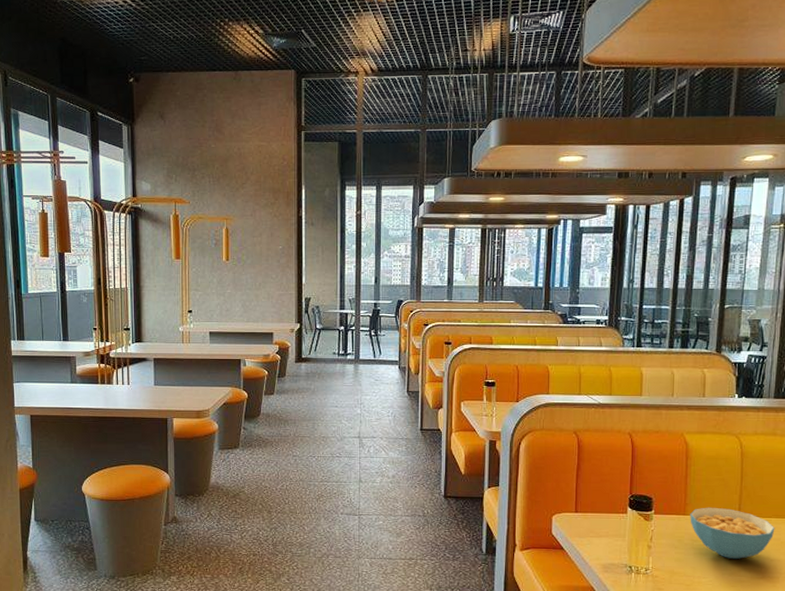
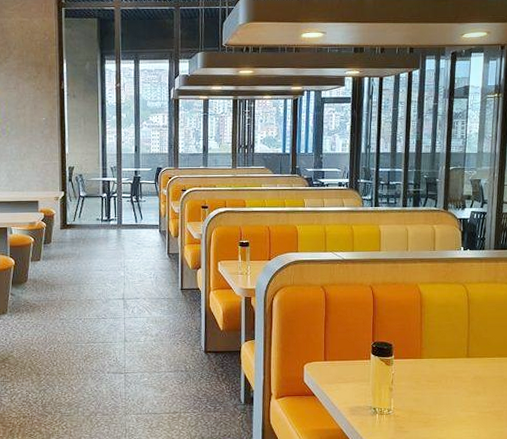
cereal bowl: present [690,507,775,560] -> none [425,350,499,397]

